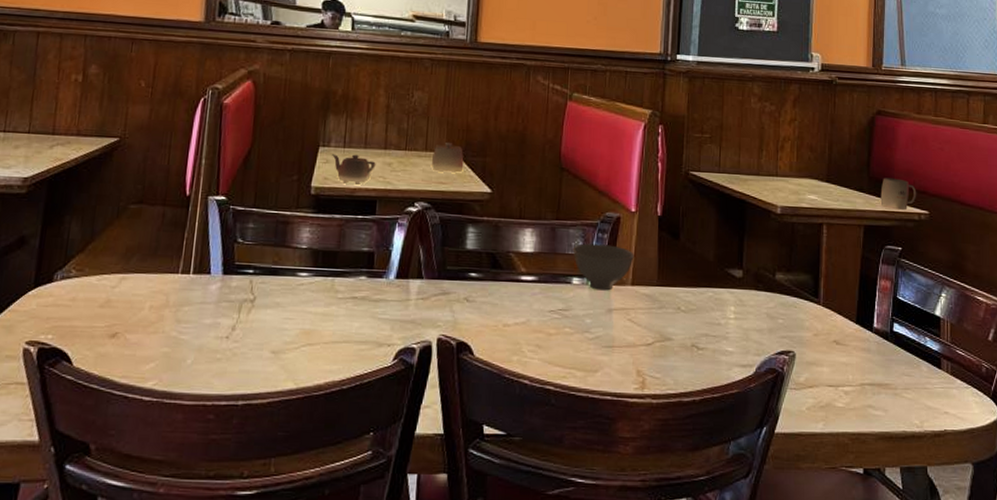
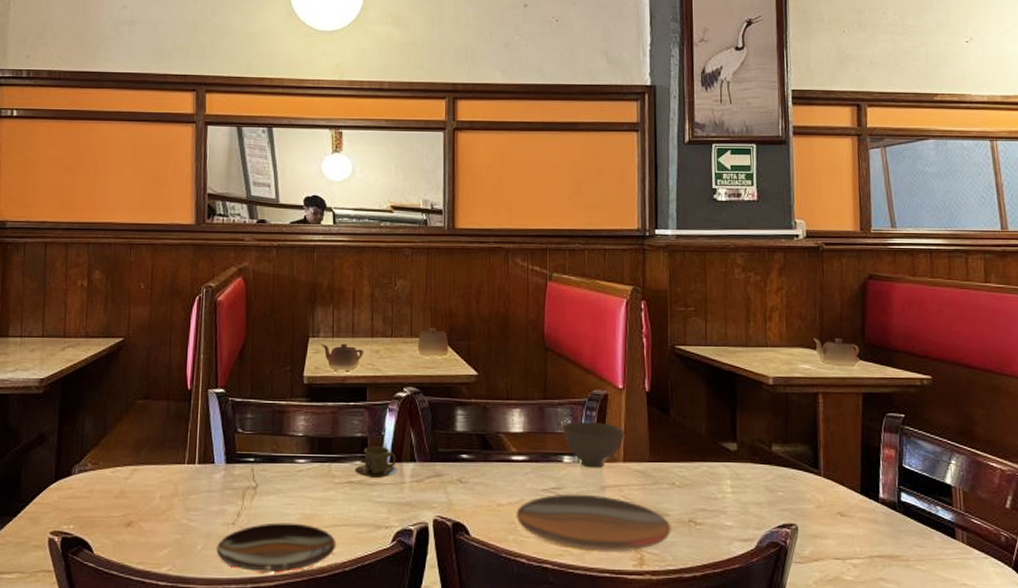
plate: none [207,337,336,390] -> present [216,522,337,573]
cup and saucer: none [359,261,404,294] -> present [354,446,398,478]
plate: none [520,315,674,375] -> present [515,493,671,552]
teapot: none [822,170,864,200] -> present [813,337,860,368]
mug: present [880,178,917,211] -> none [877,343,918,376]

